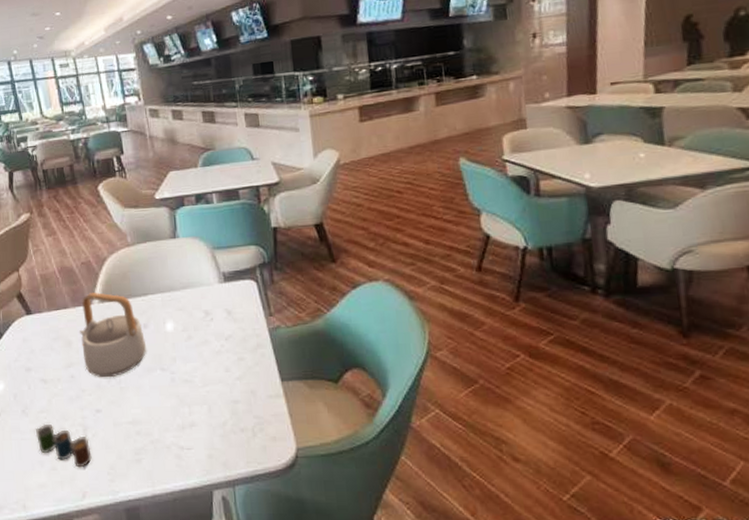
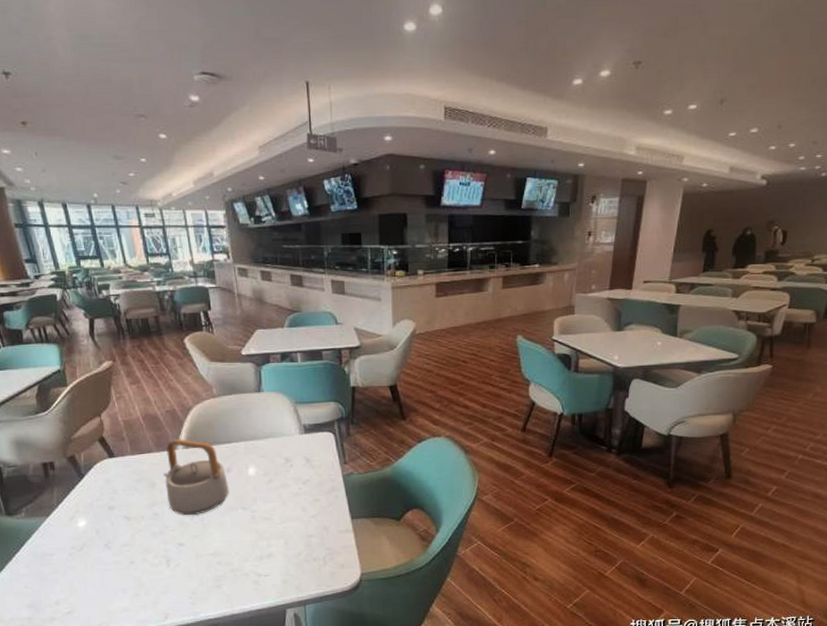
cup: present [35,423,92,468] -> none [118,556,174,594]

